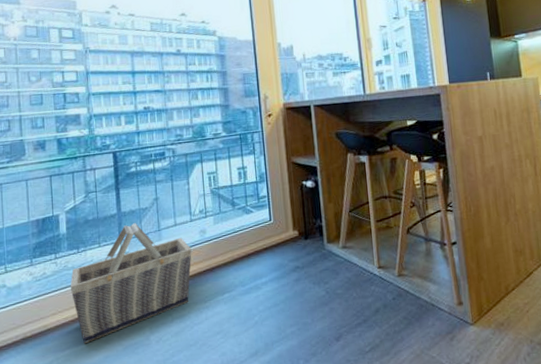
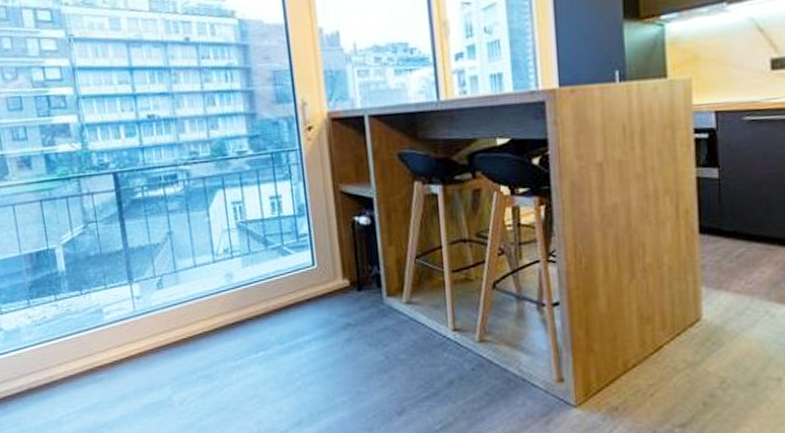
basket: present [70,223,192,343] -> none [75,262,217,399]

